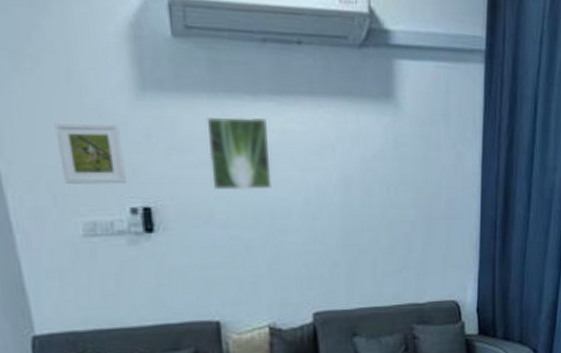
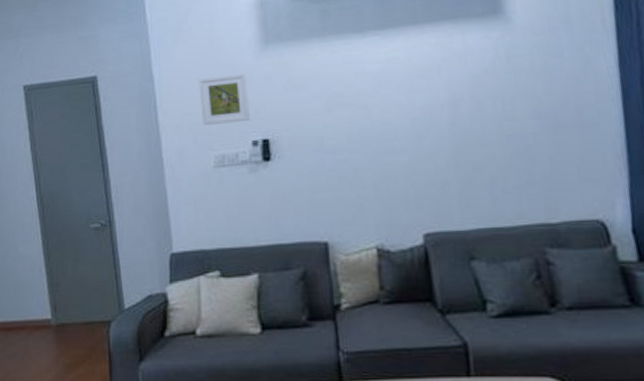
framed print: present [206,117,272,191] -> none [317,51,378,119]

